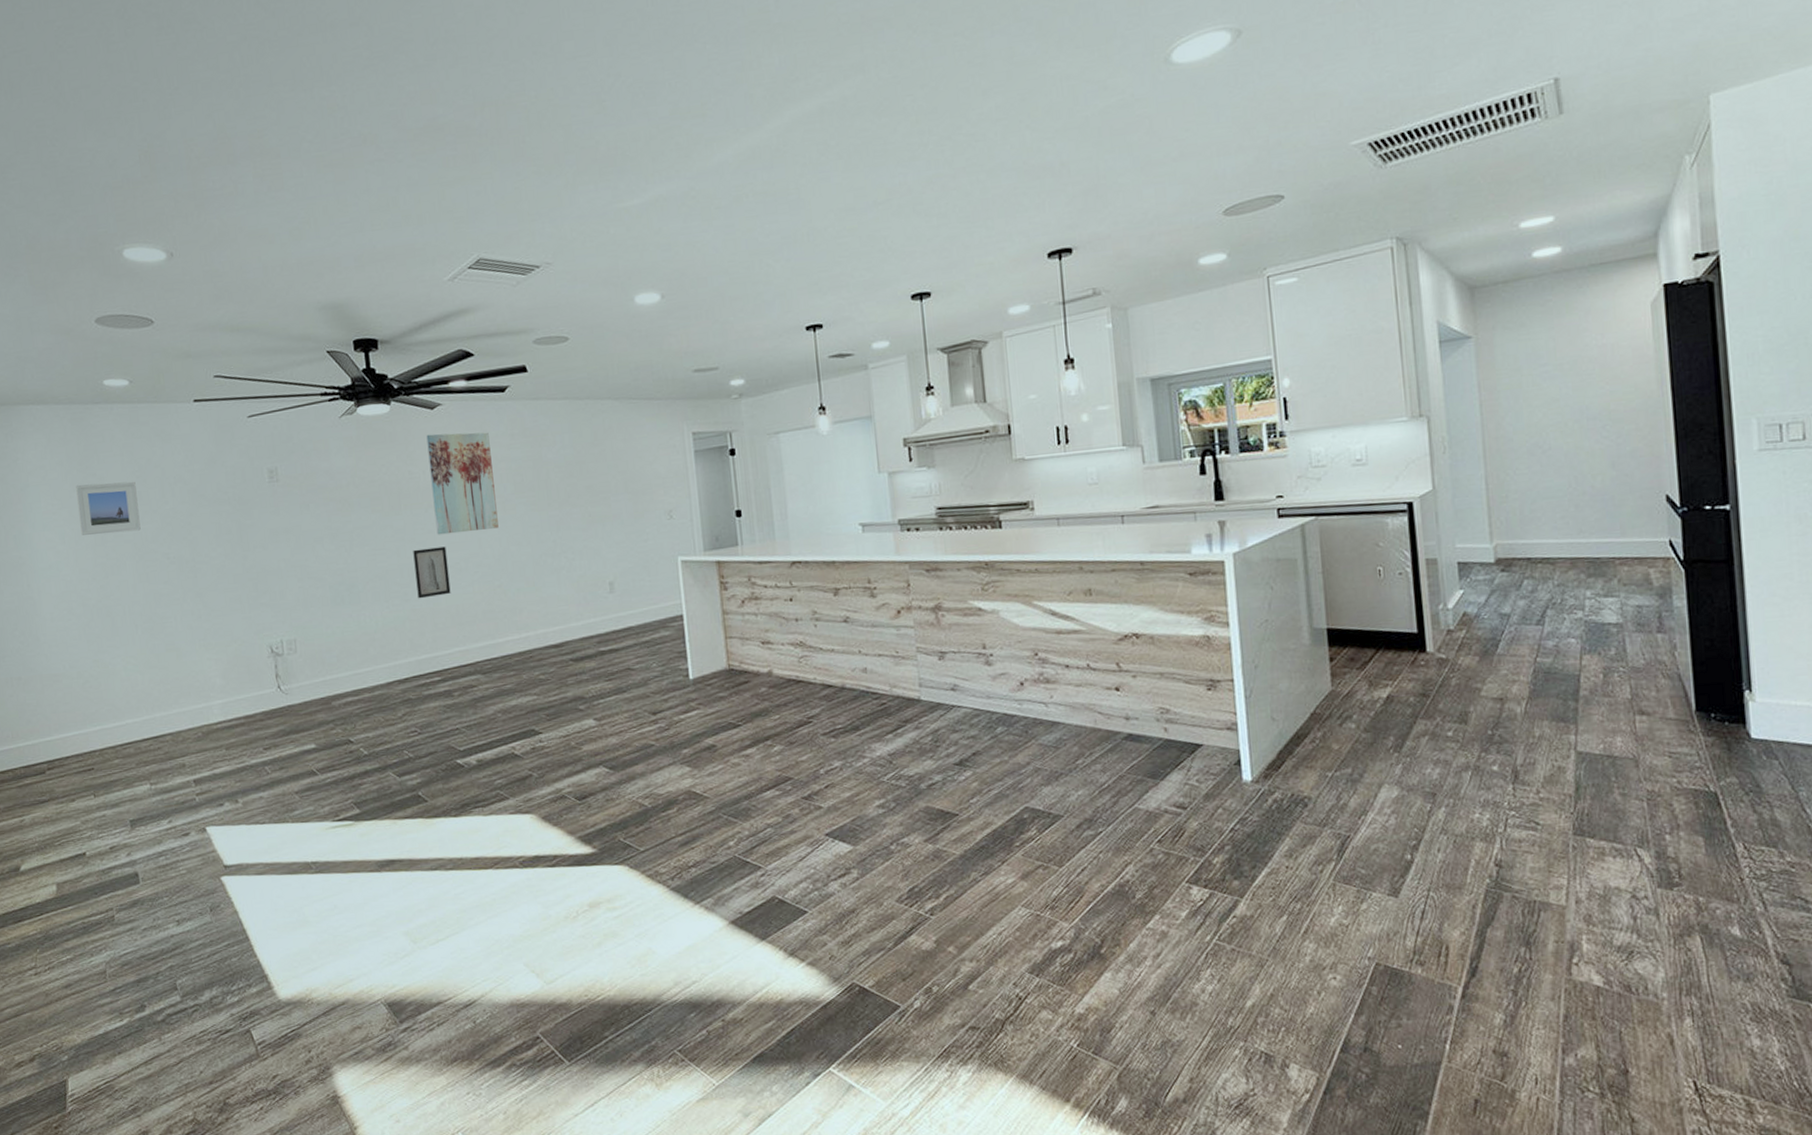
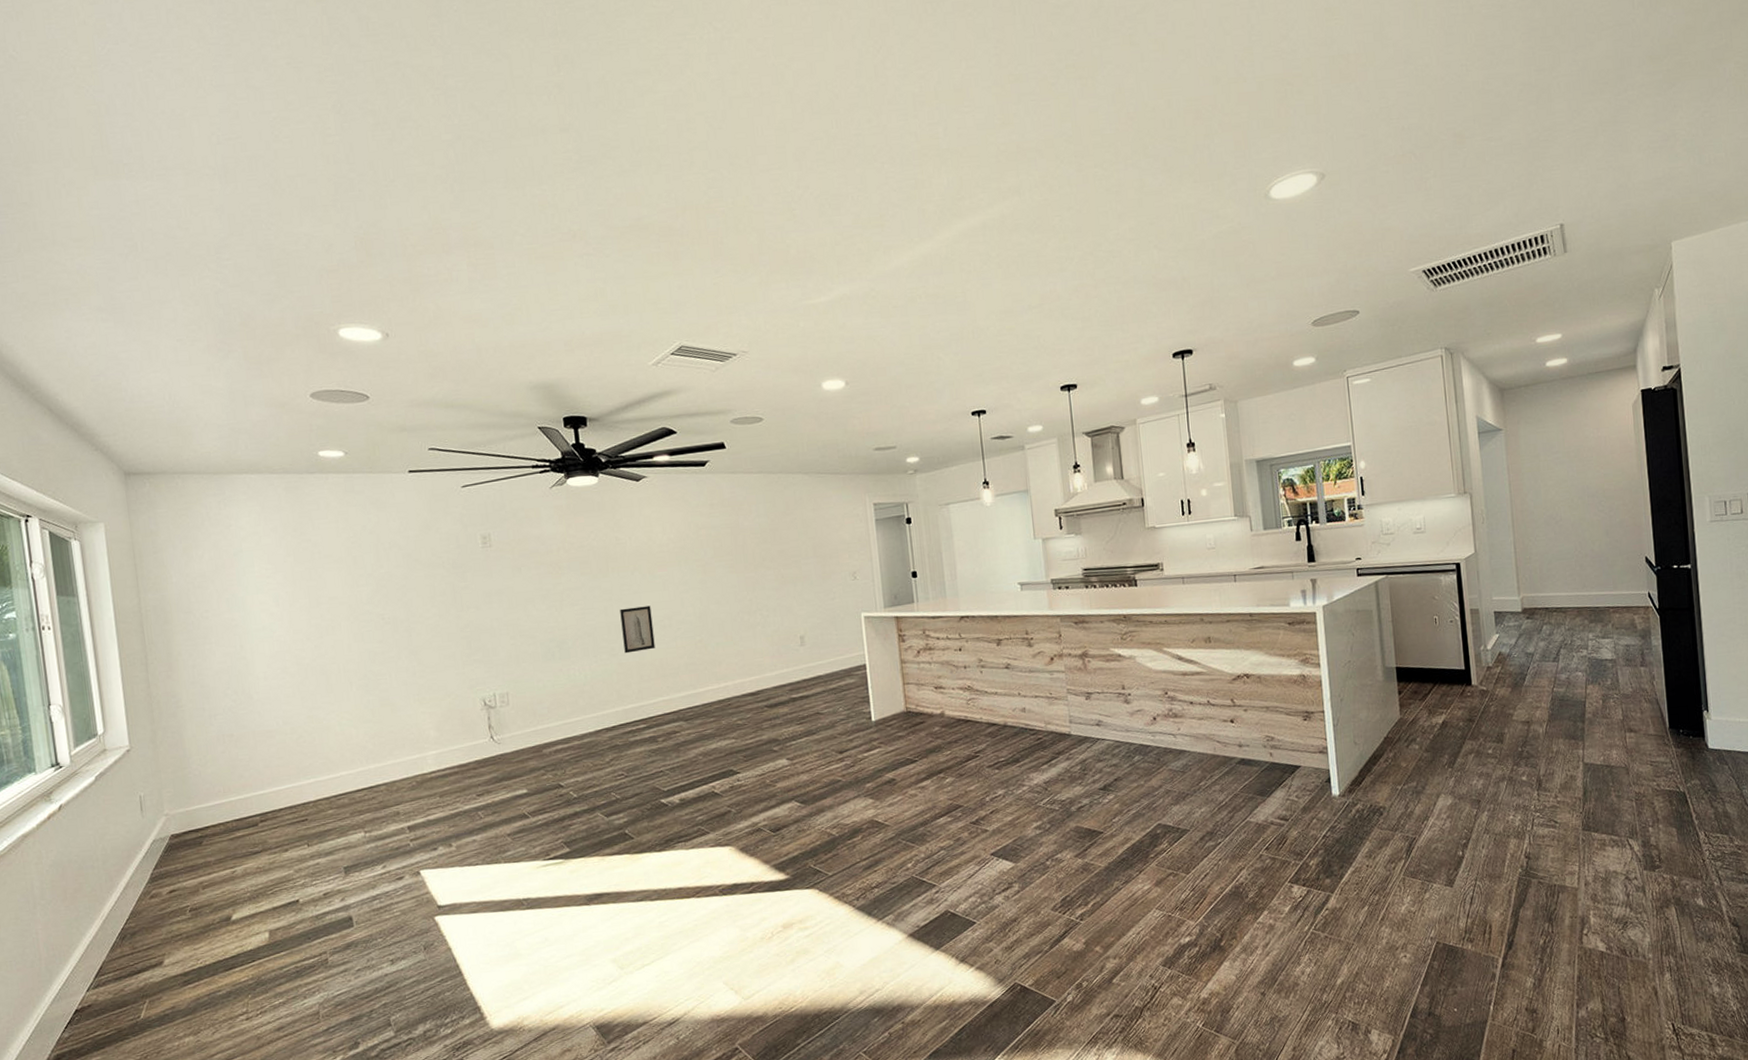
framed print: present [76,481,141,535] -> none [290,546,356,598]
wall art: present [426,432,499,535] -> none [632,502,699,595]

